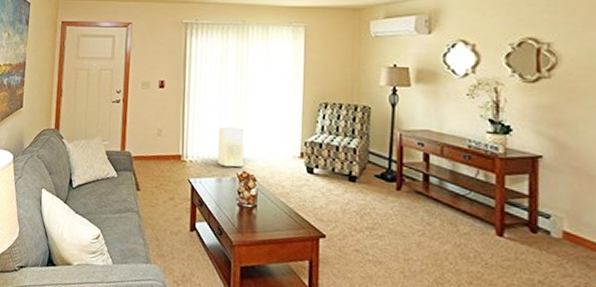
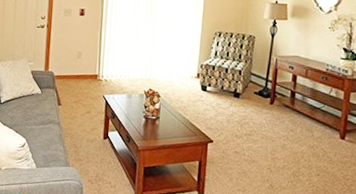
air purifier: present [218,126,245,167] -> none [129,50,152,85]

